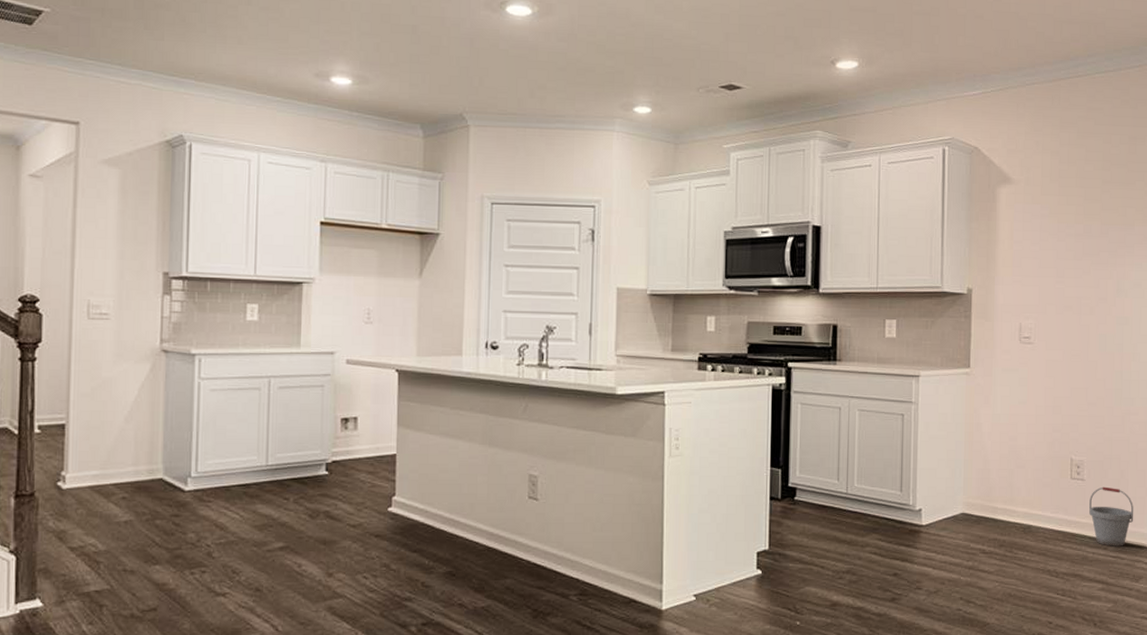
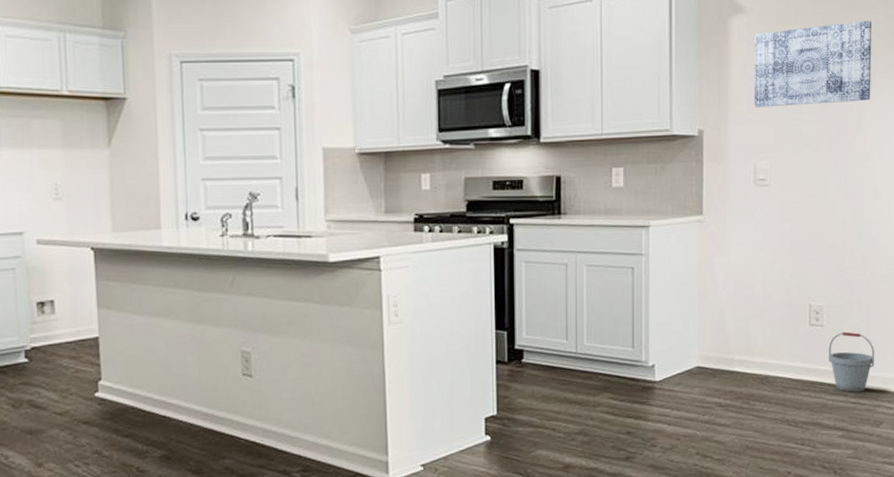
wall art: none [1019,195,1131,271] -> present [753,21,872,107]

